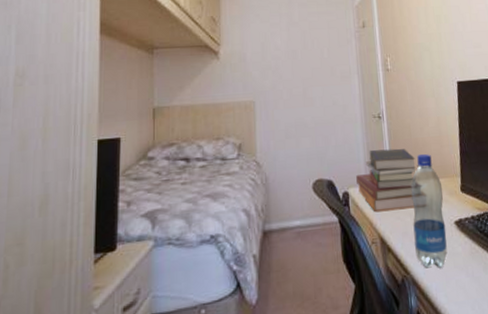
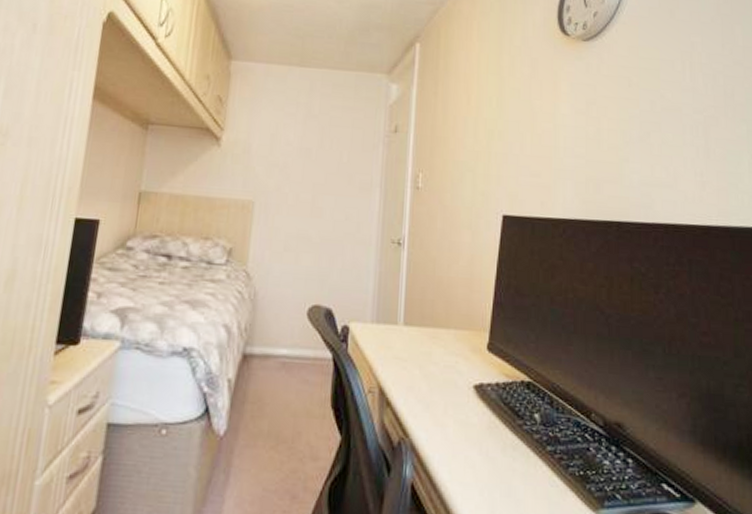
books: present [356,148,416,211] -> none [360,280,436,360]
bottle: present [410,153,448,268] -> none [419,296,465,438]

